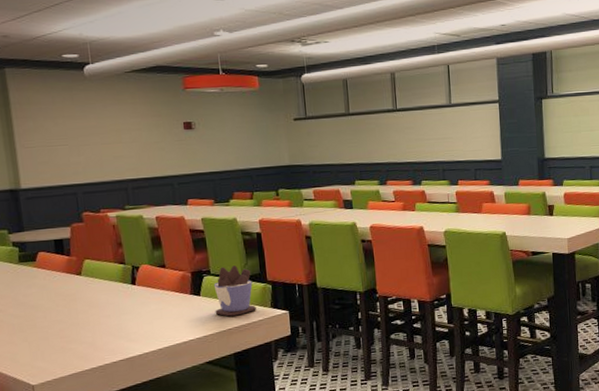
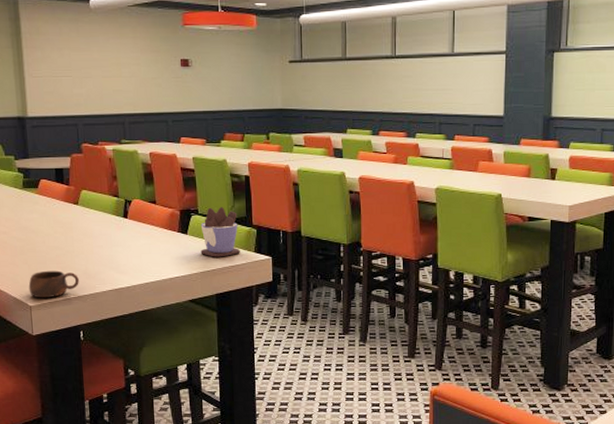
cup: none [29,345,86,376] -> present [28,270,79,298]

